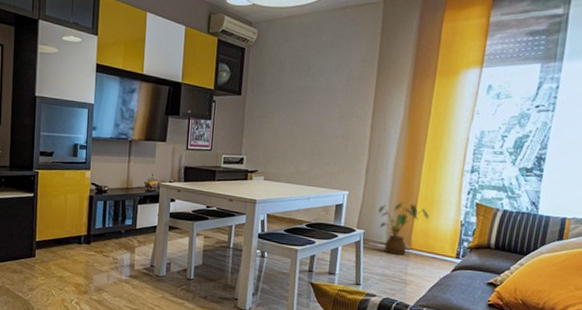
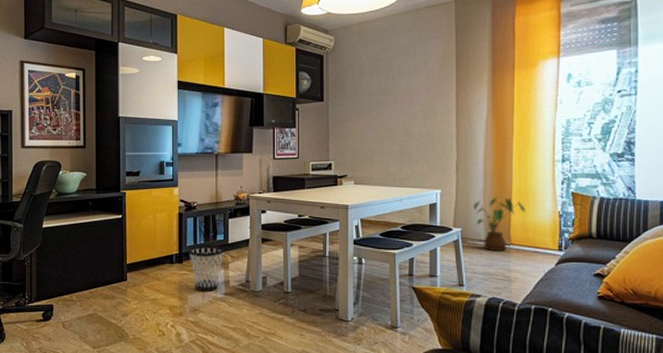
wastebasket: none [97,228,132,273] -> present [189,244,225,291]

